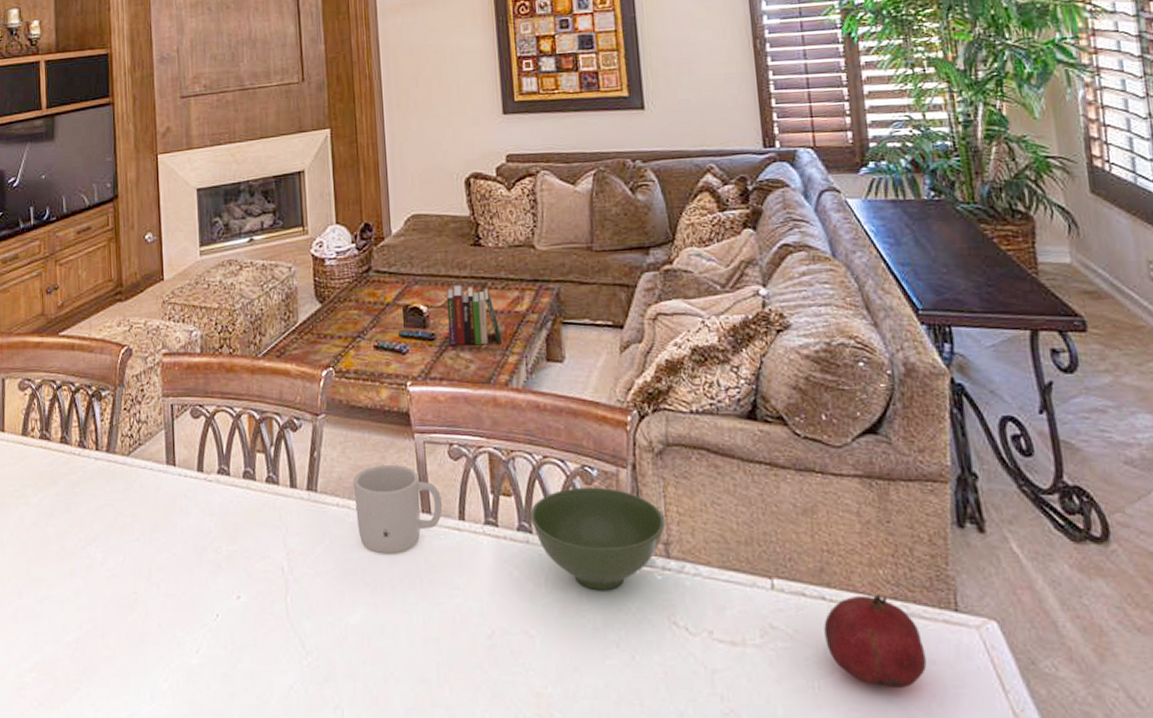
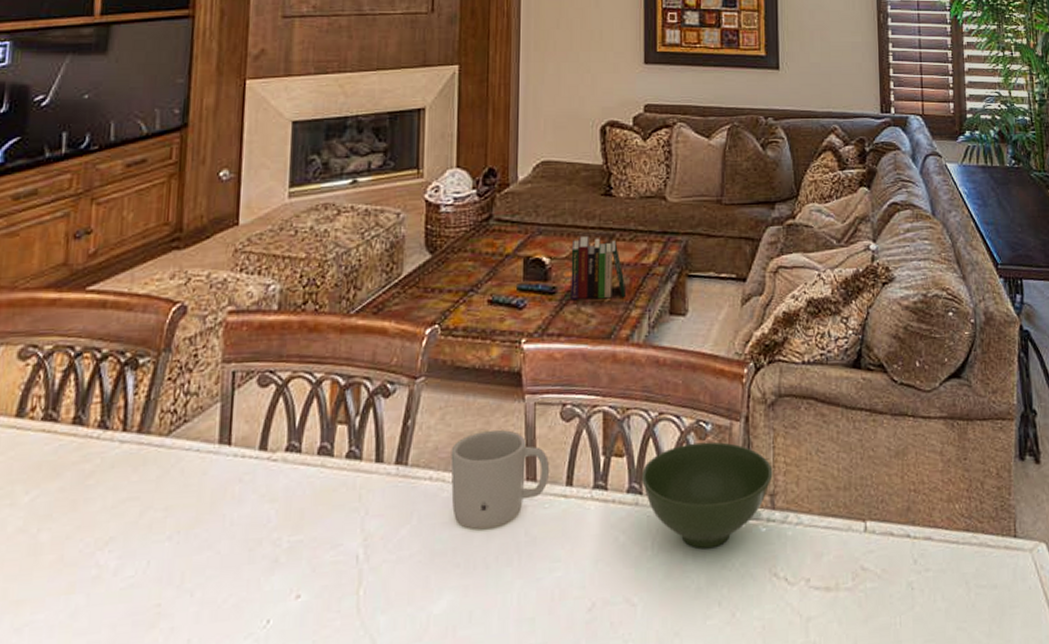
fruit: present [824,594,927,689] -> none [907,527,990,616]

